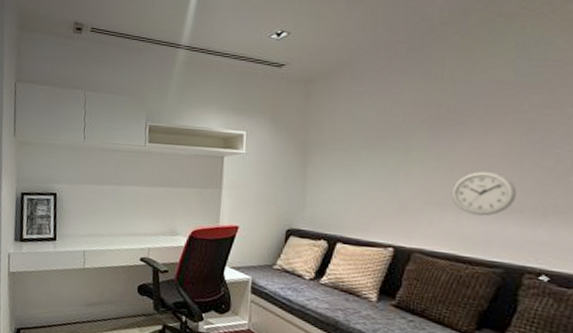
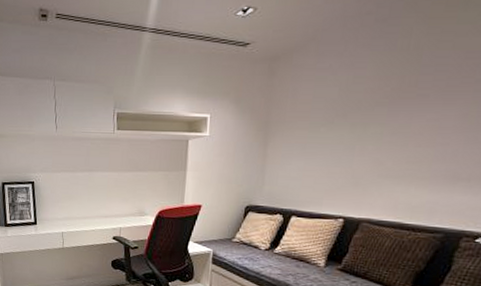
wall clock: present [451,170,517,216] -> none [403,142,467,186]

